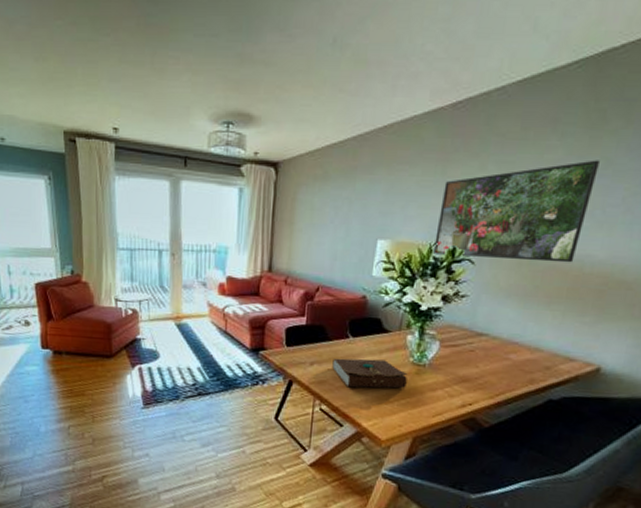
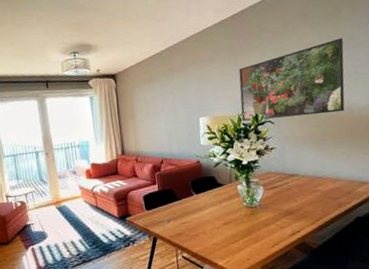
book: present [332,358,408,389] -> none [184,208,246,235]

